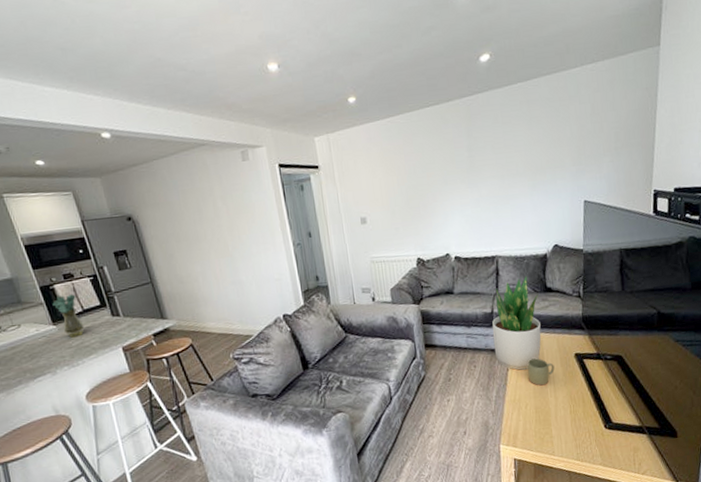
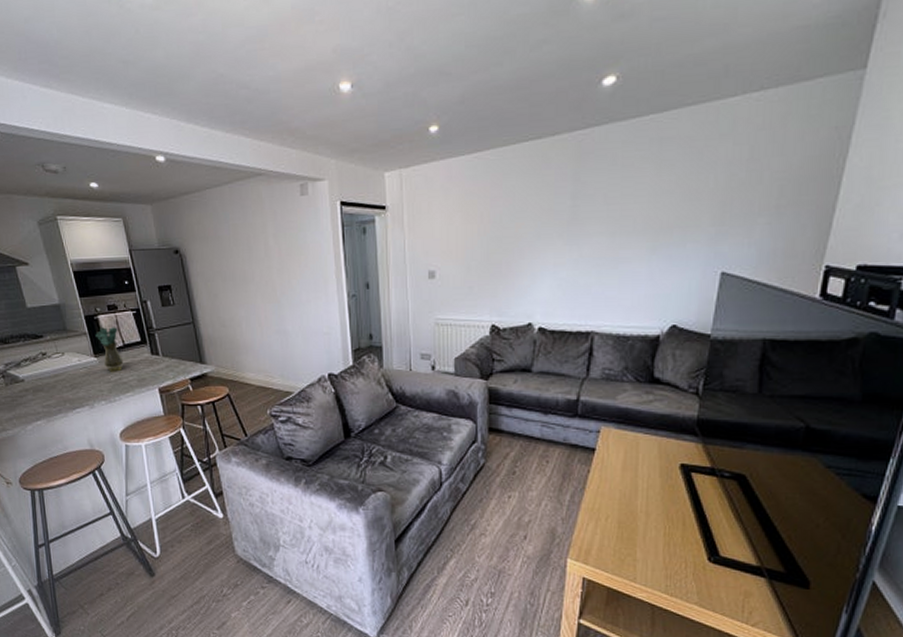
planter: present [492,276,541,371] -> none [574,361,642,474]
mug: present [527,358,555,386] -> none [613,463,650,497]

